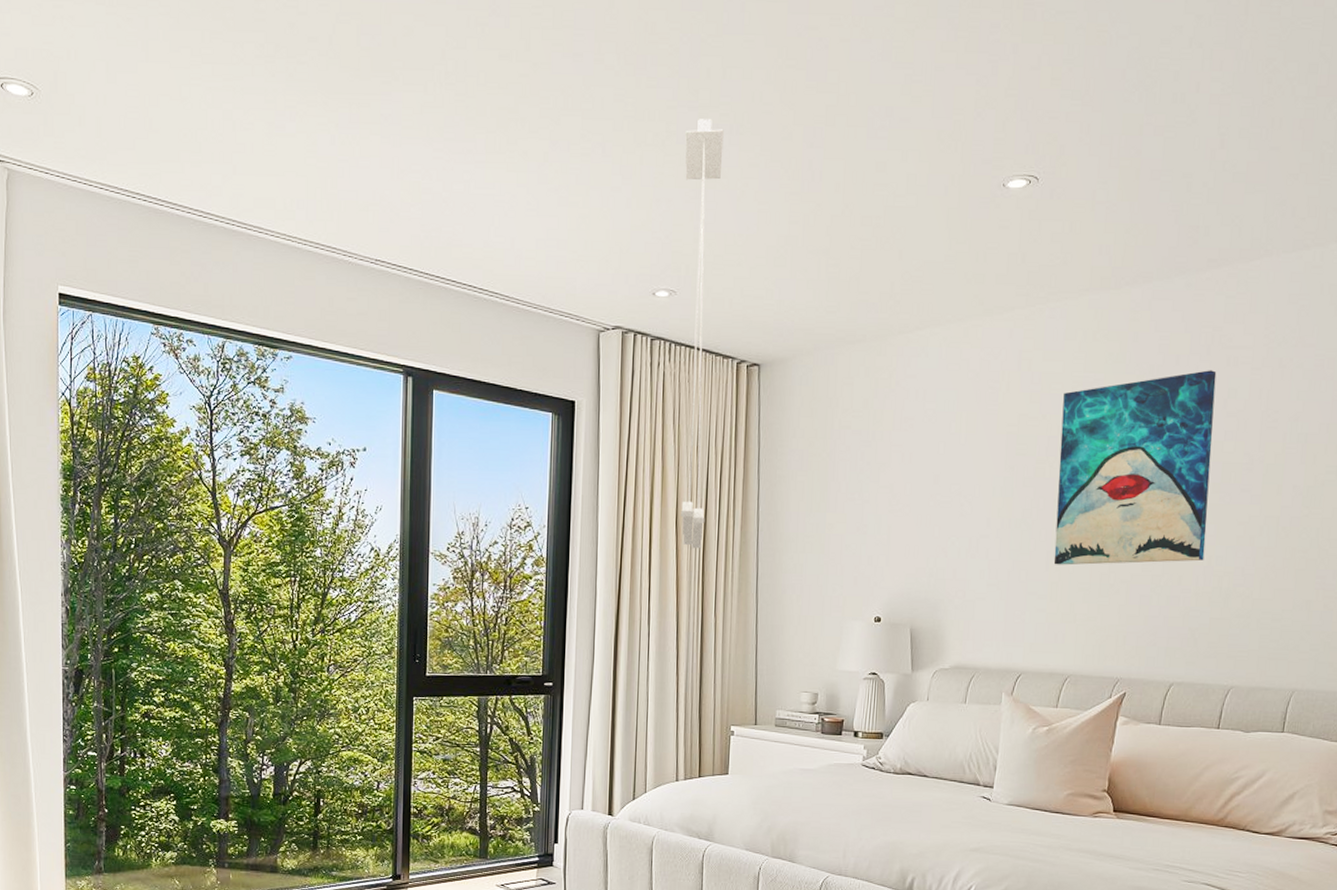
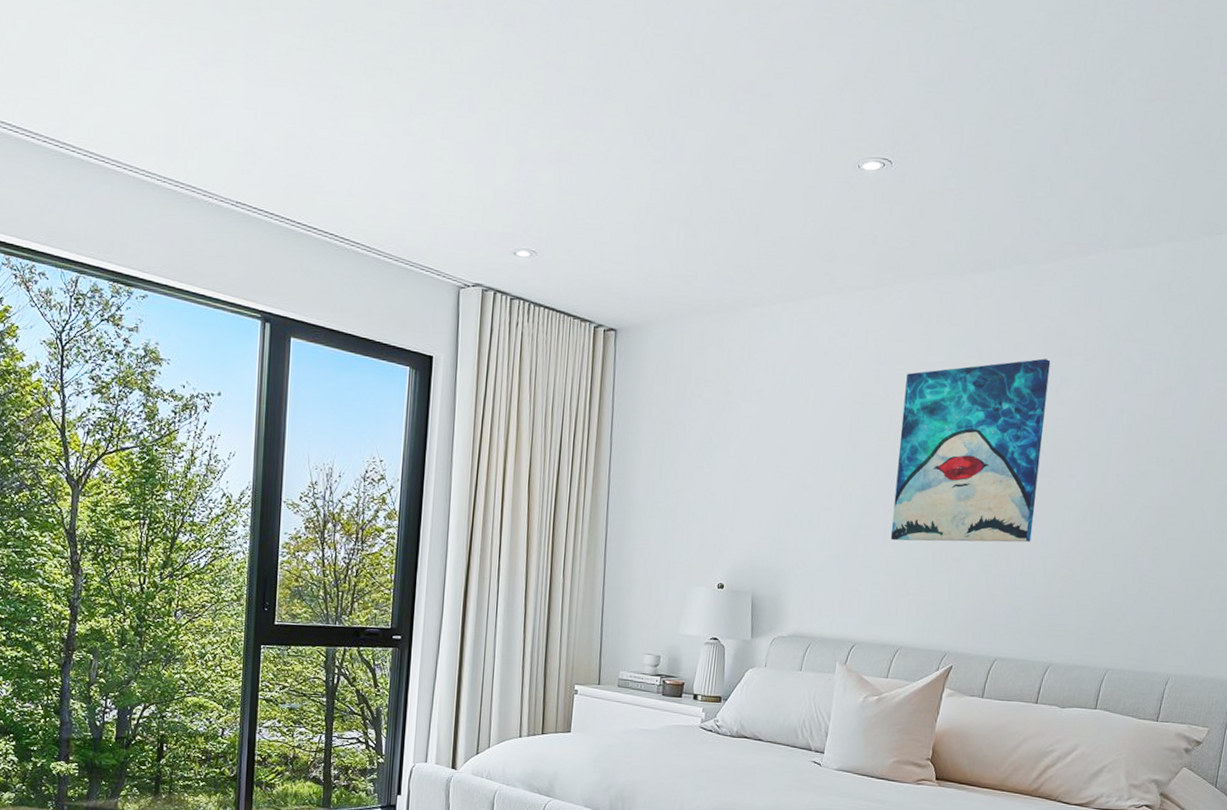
pendant light: present [680,119,724,549] -> none [533,80,590,510]

